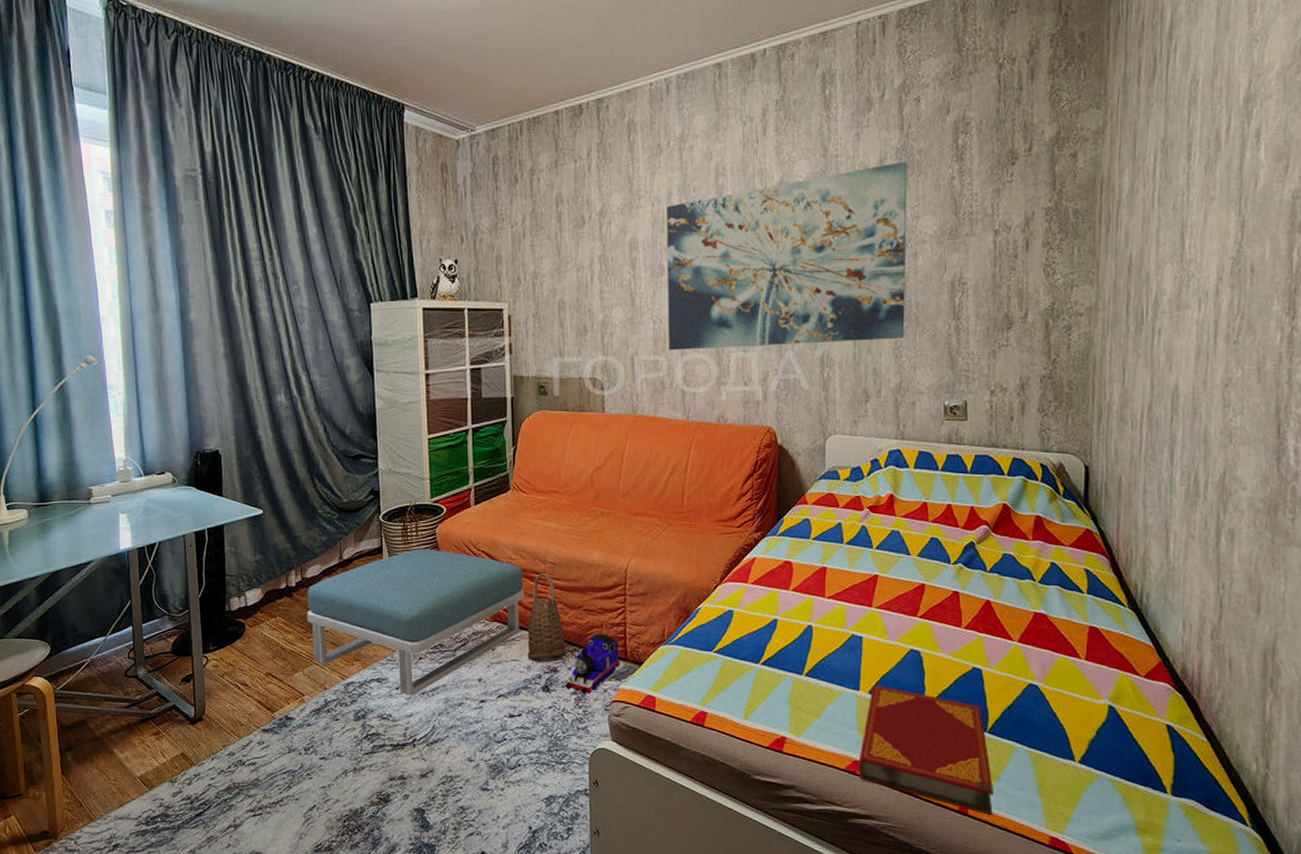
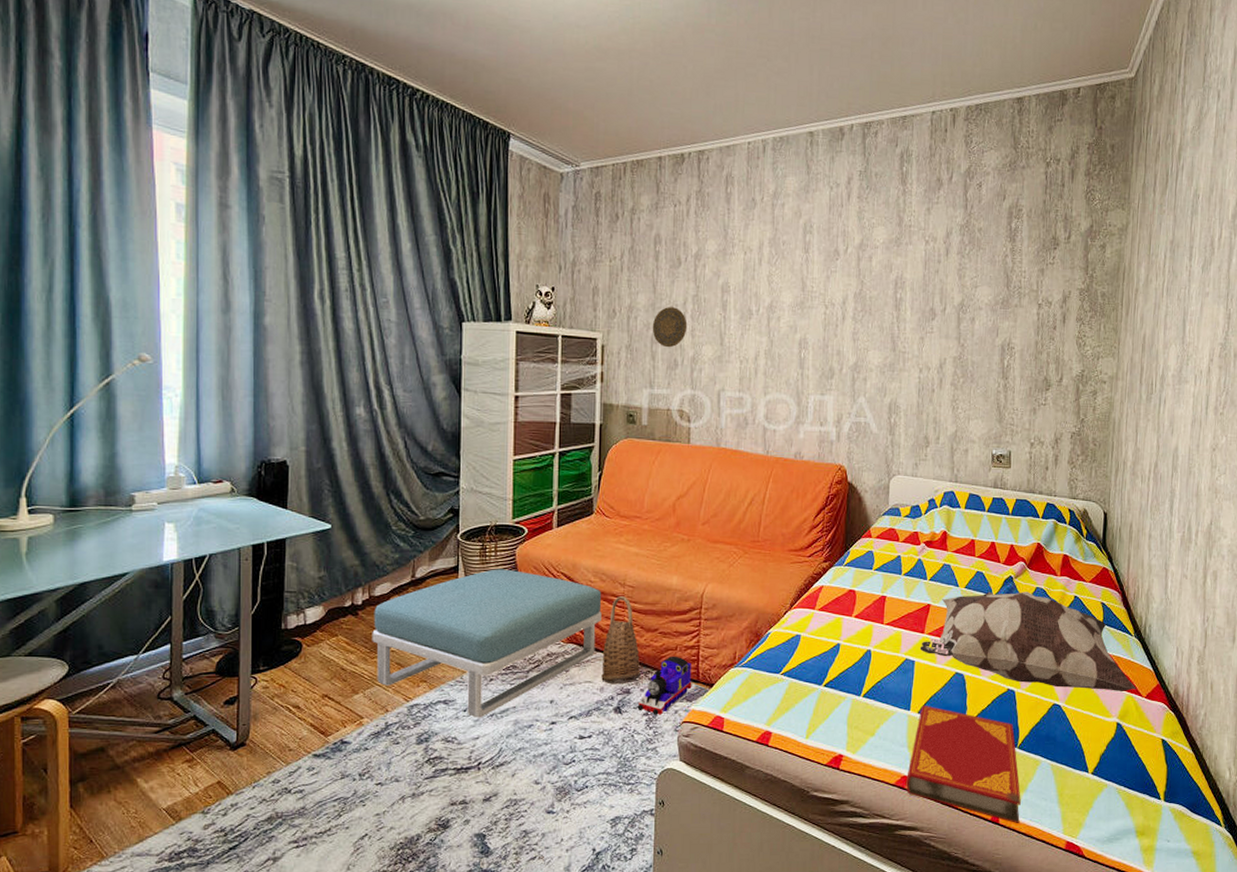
decorative plate: none [558,270,596,313] -> present [652,307,688,348]
wall art: present [667,161,908,351] -> none [753,237,970,393]
decorative pillow: none [867,559,1133,670] -> present [919,591,1137,691]

